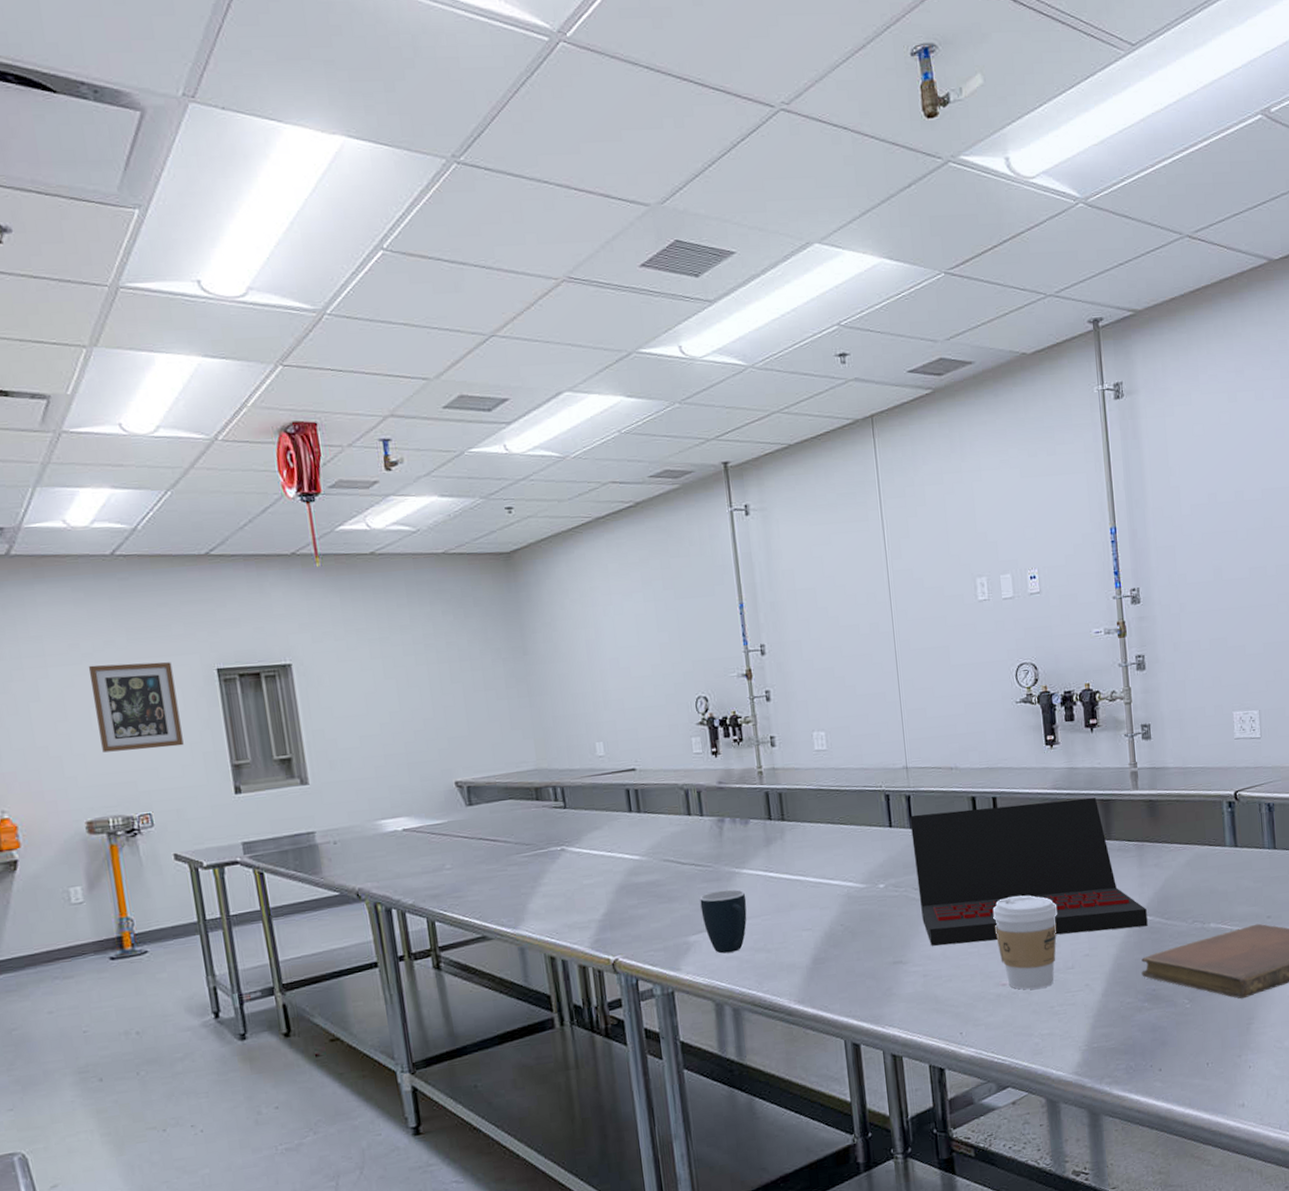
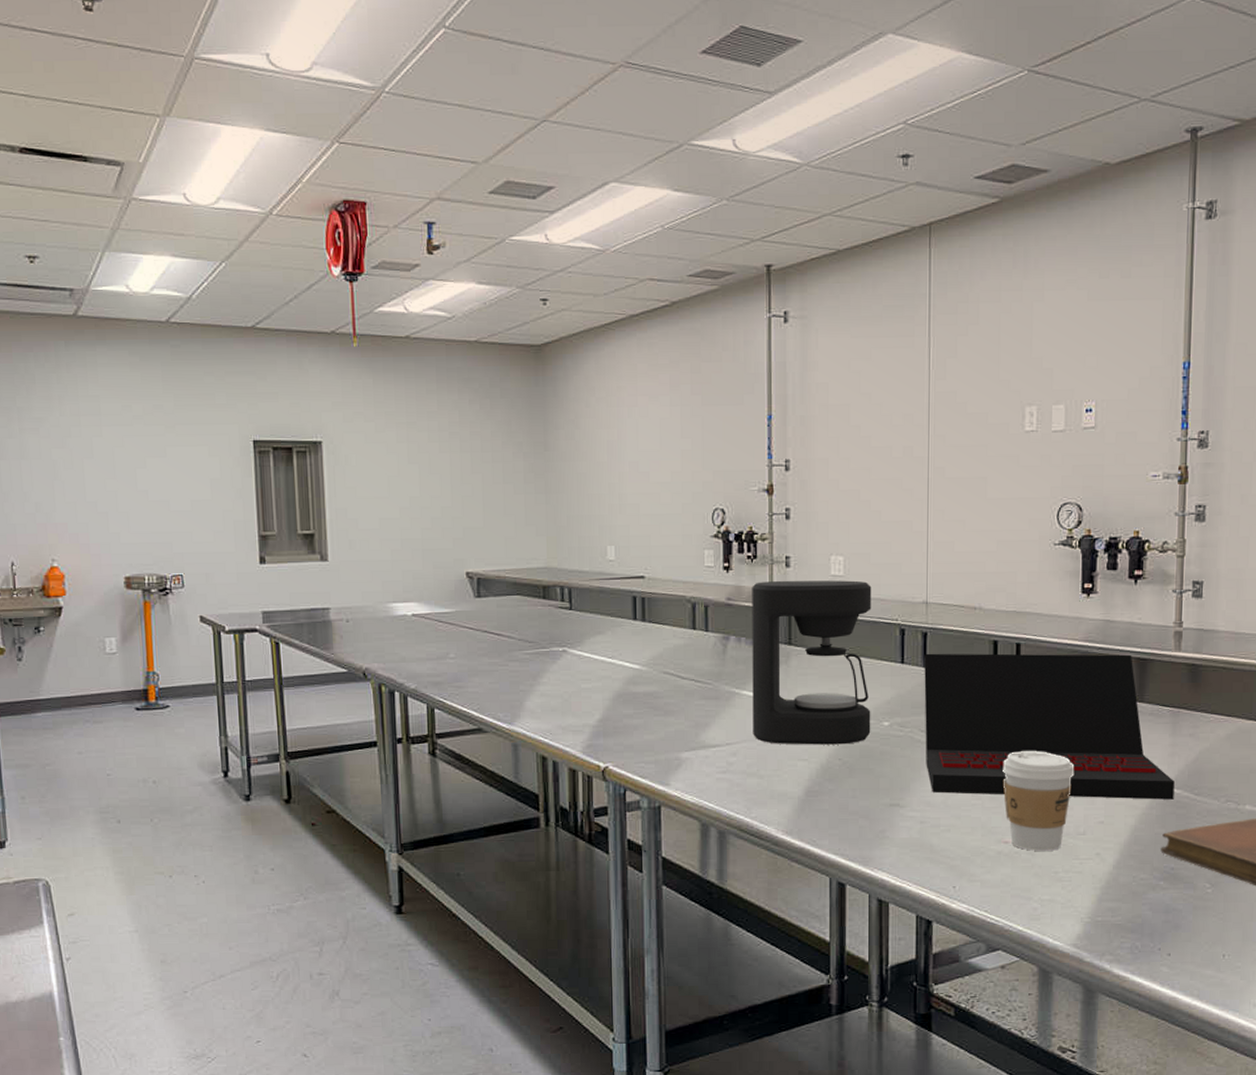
wall art: present [88,662,184,753] -> none [137,427,217,513]
mug: present [699,889,747,954] -> none [696,709,744,774]
coffee maker: none [741,753,868,918] -> present [752,580,872,745]

